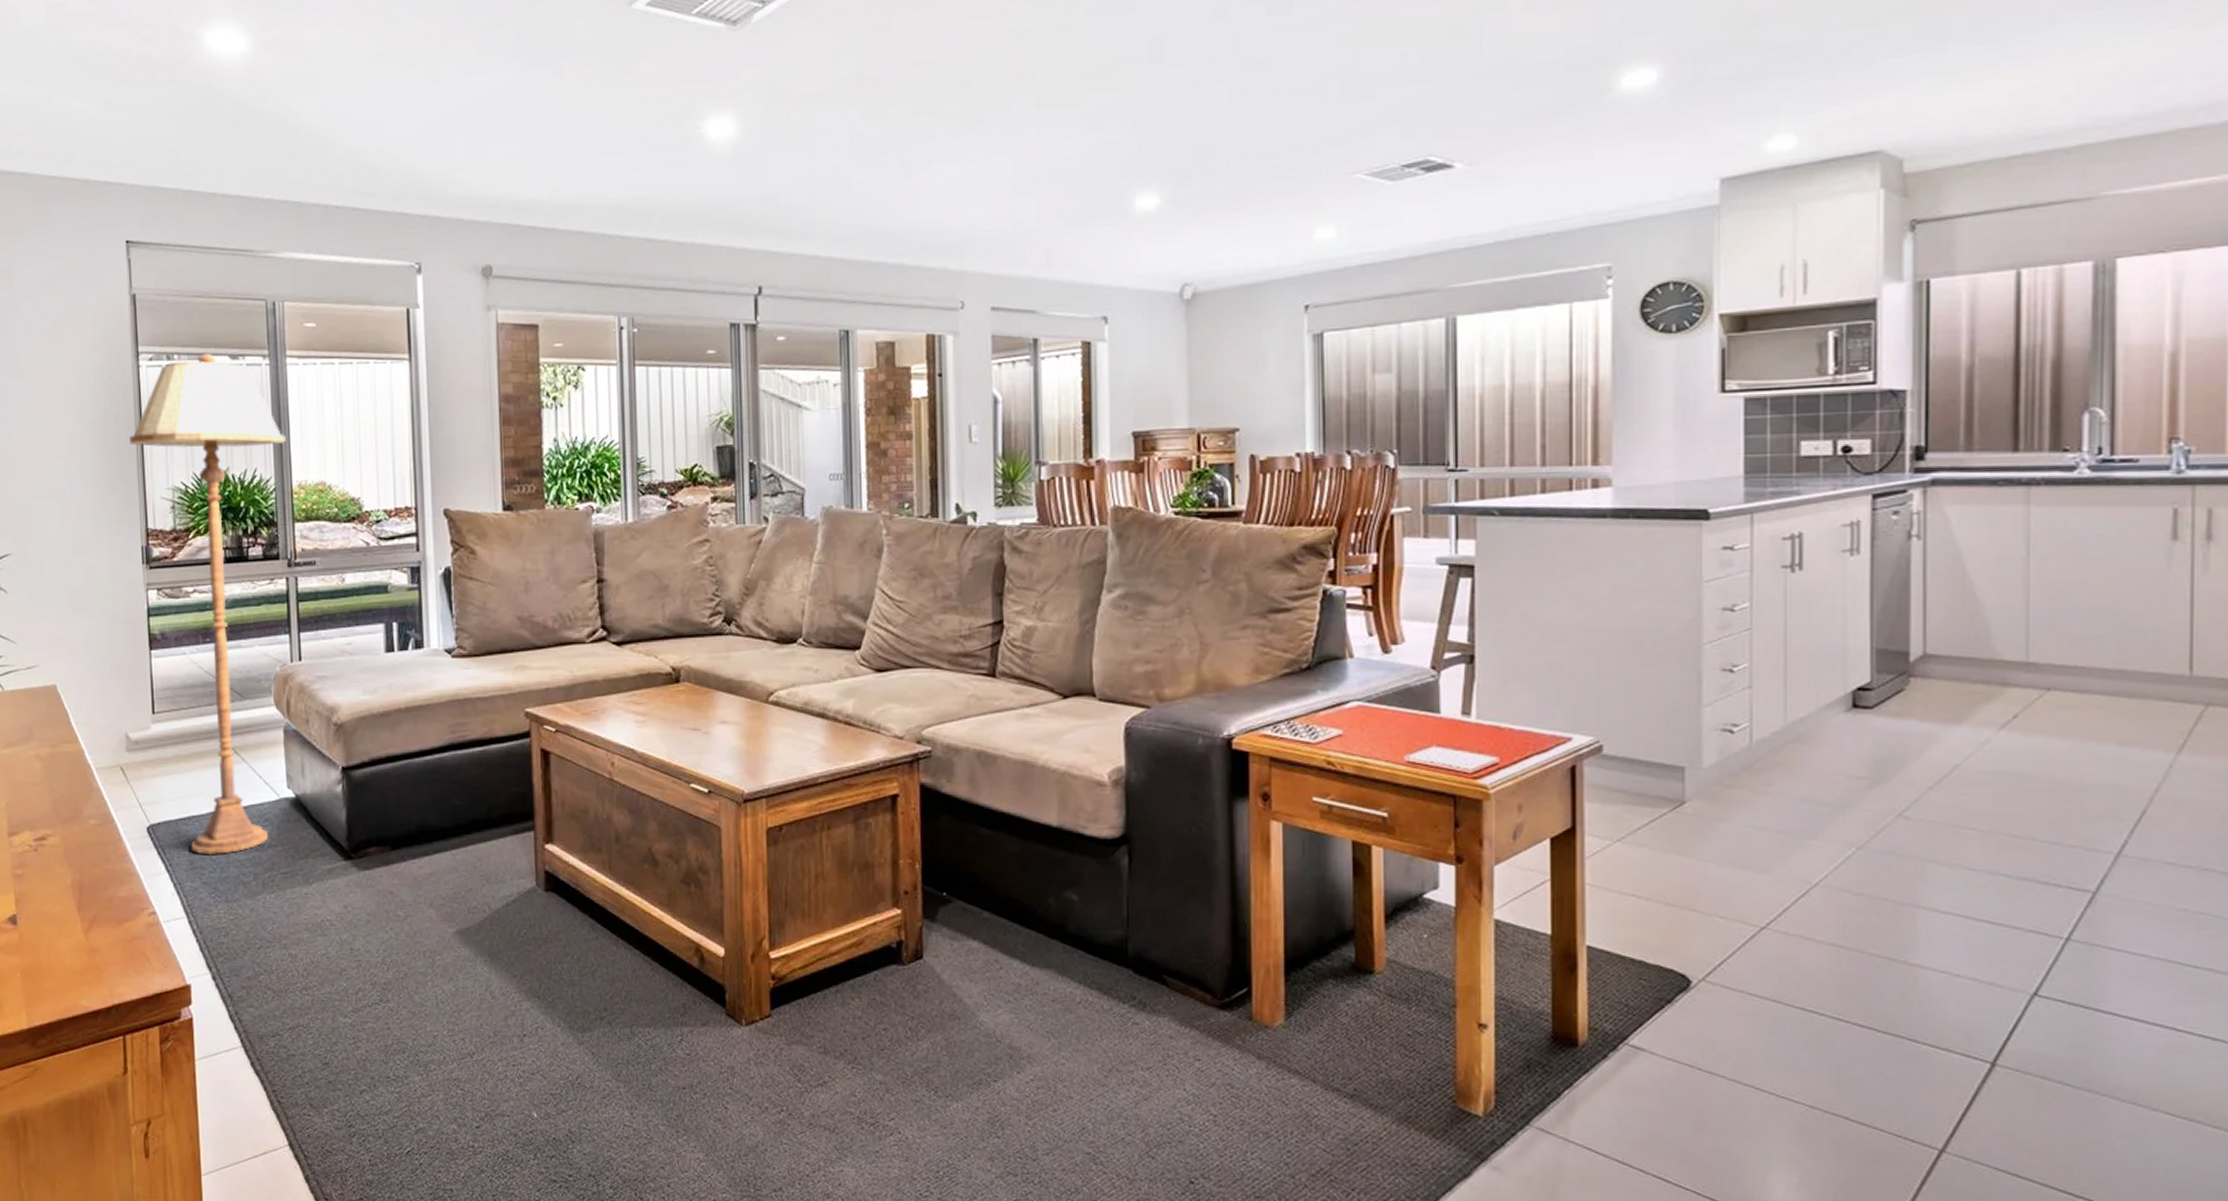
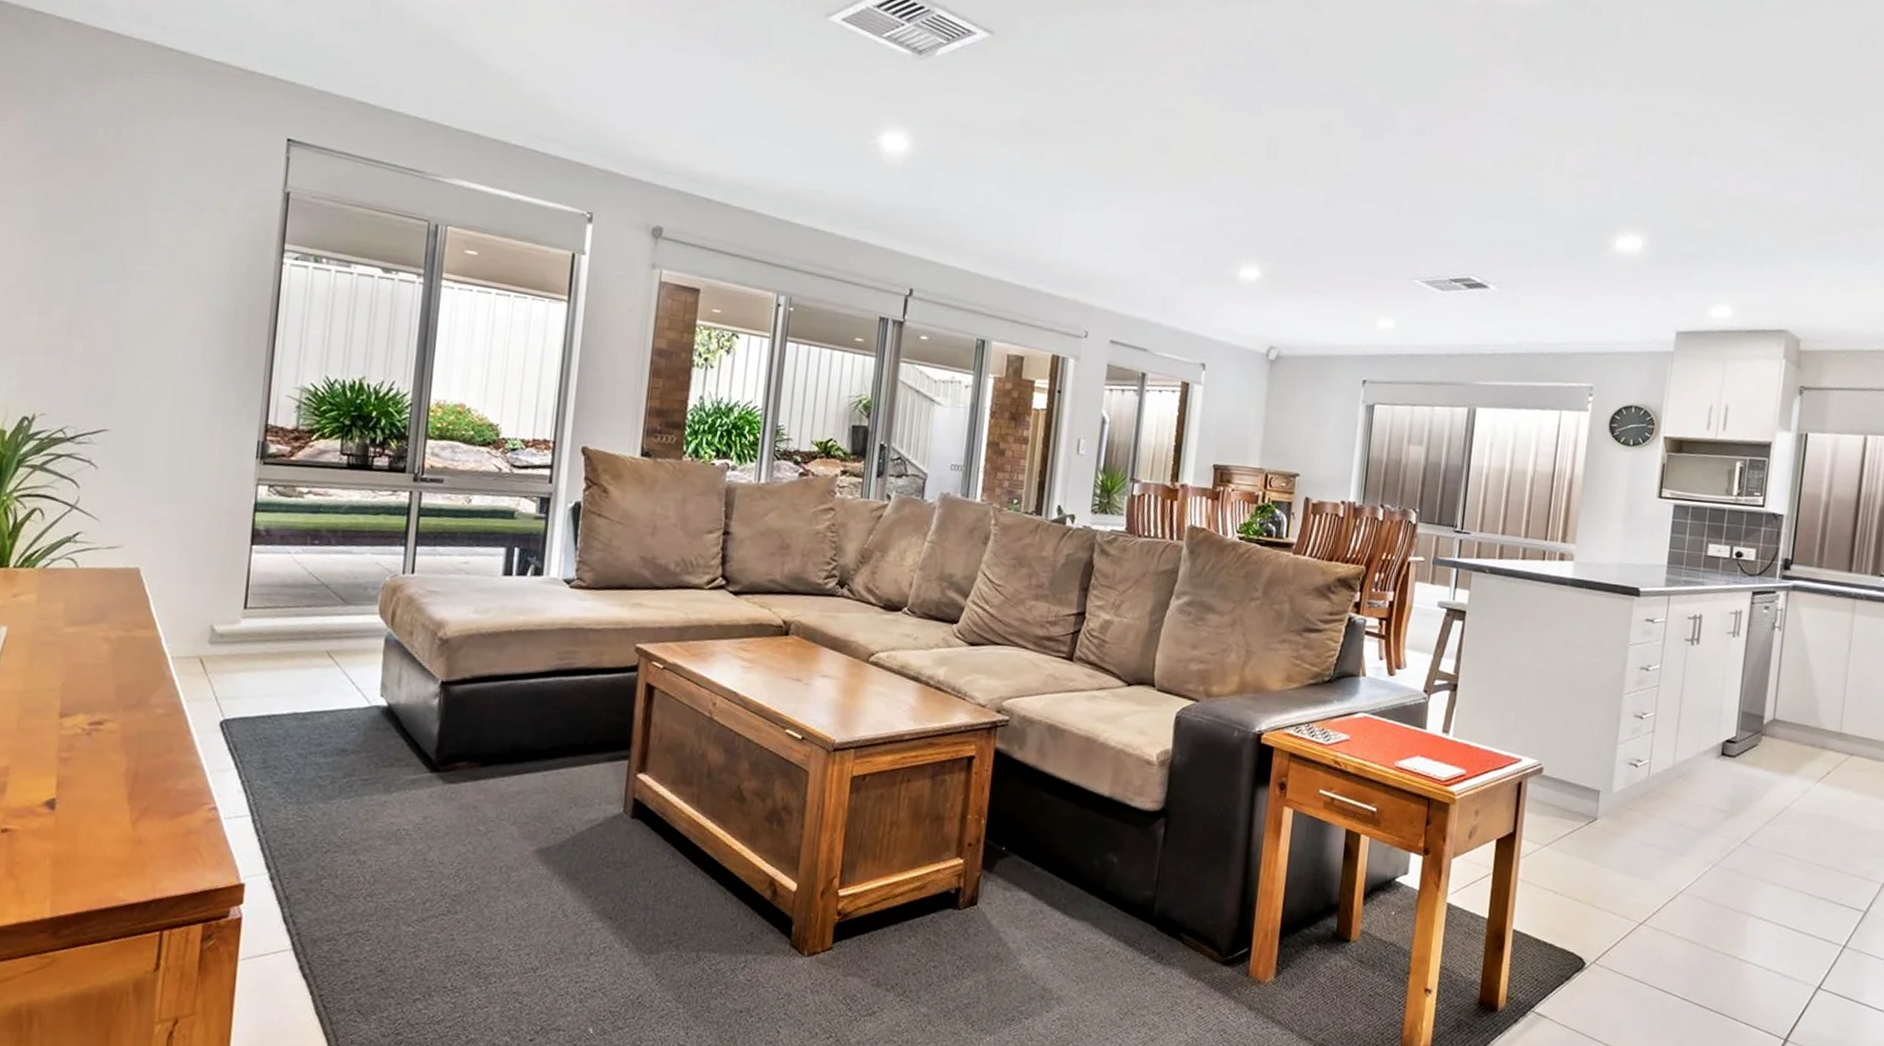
floor lamp: present [130,353,286,855] -> none [261,261,430,756]

